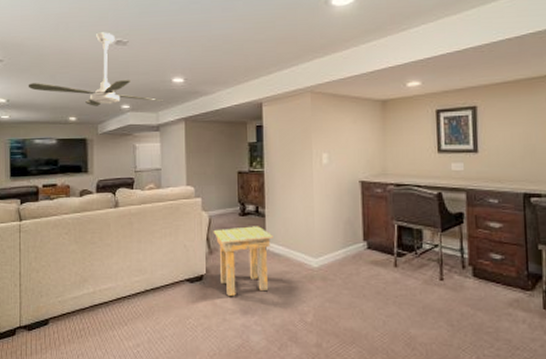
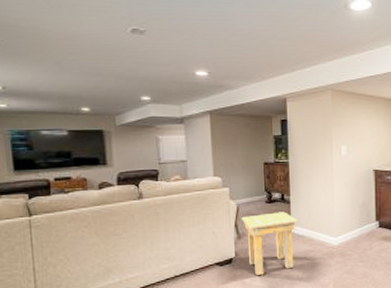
ceiling fan: present [28,32,163,106] -> none [28,18,186,97]

